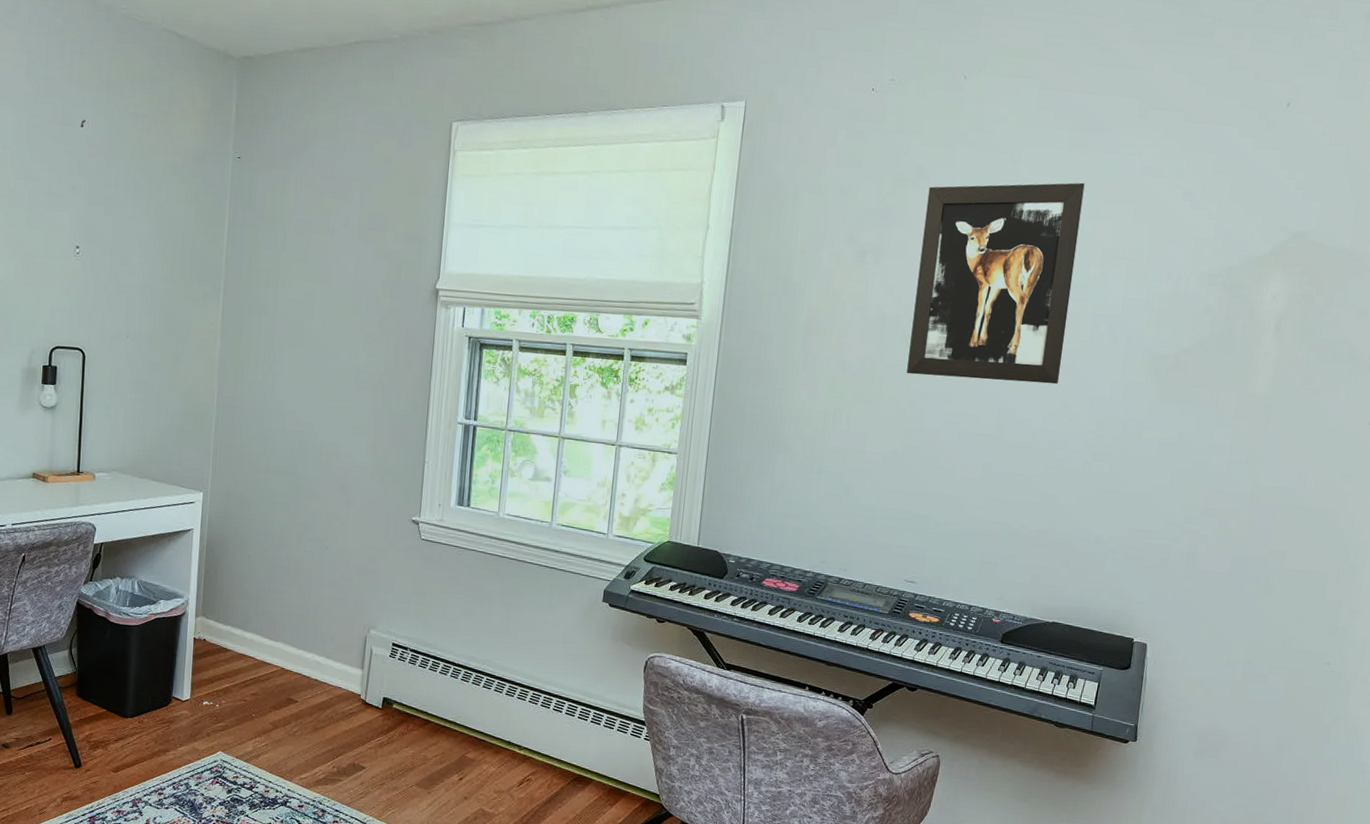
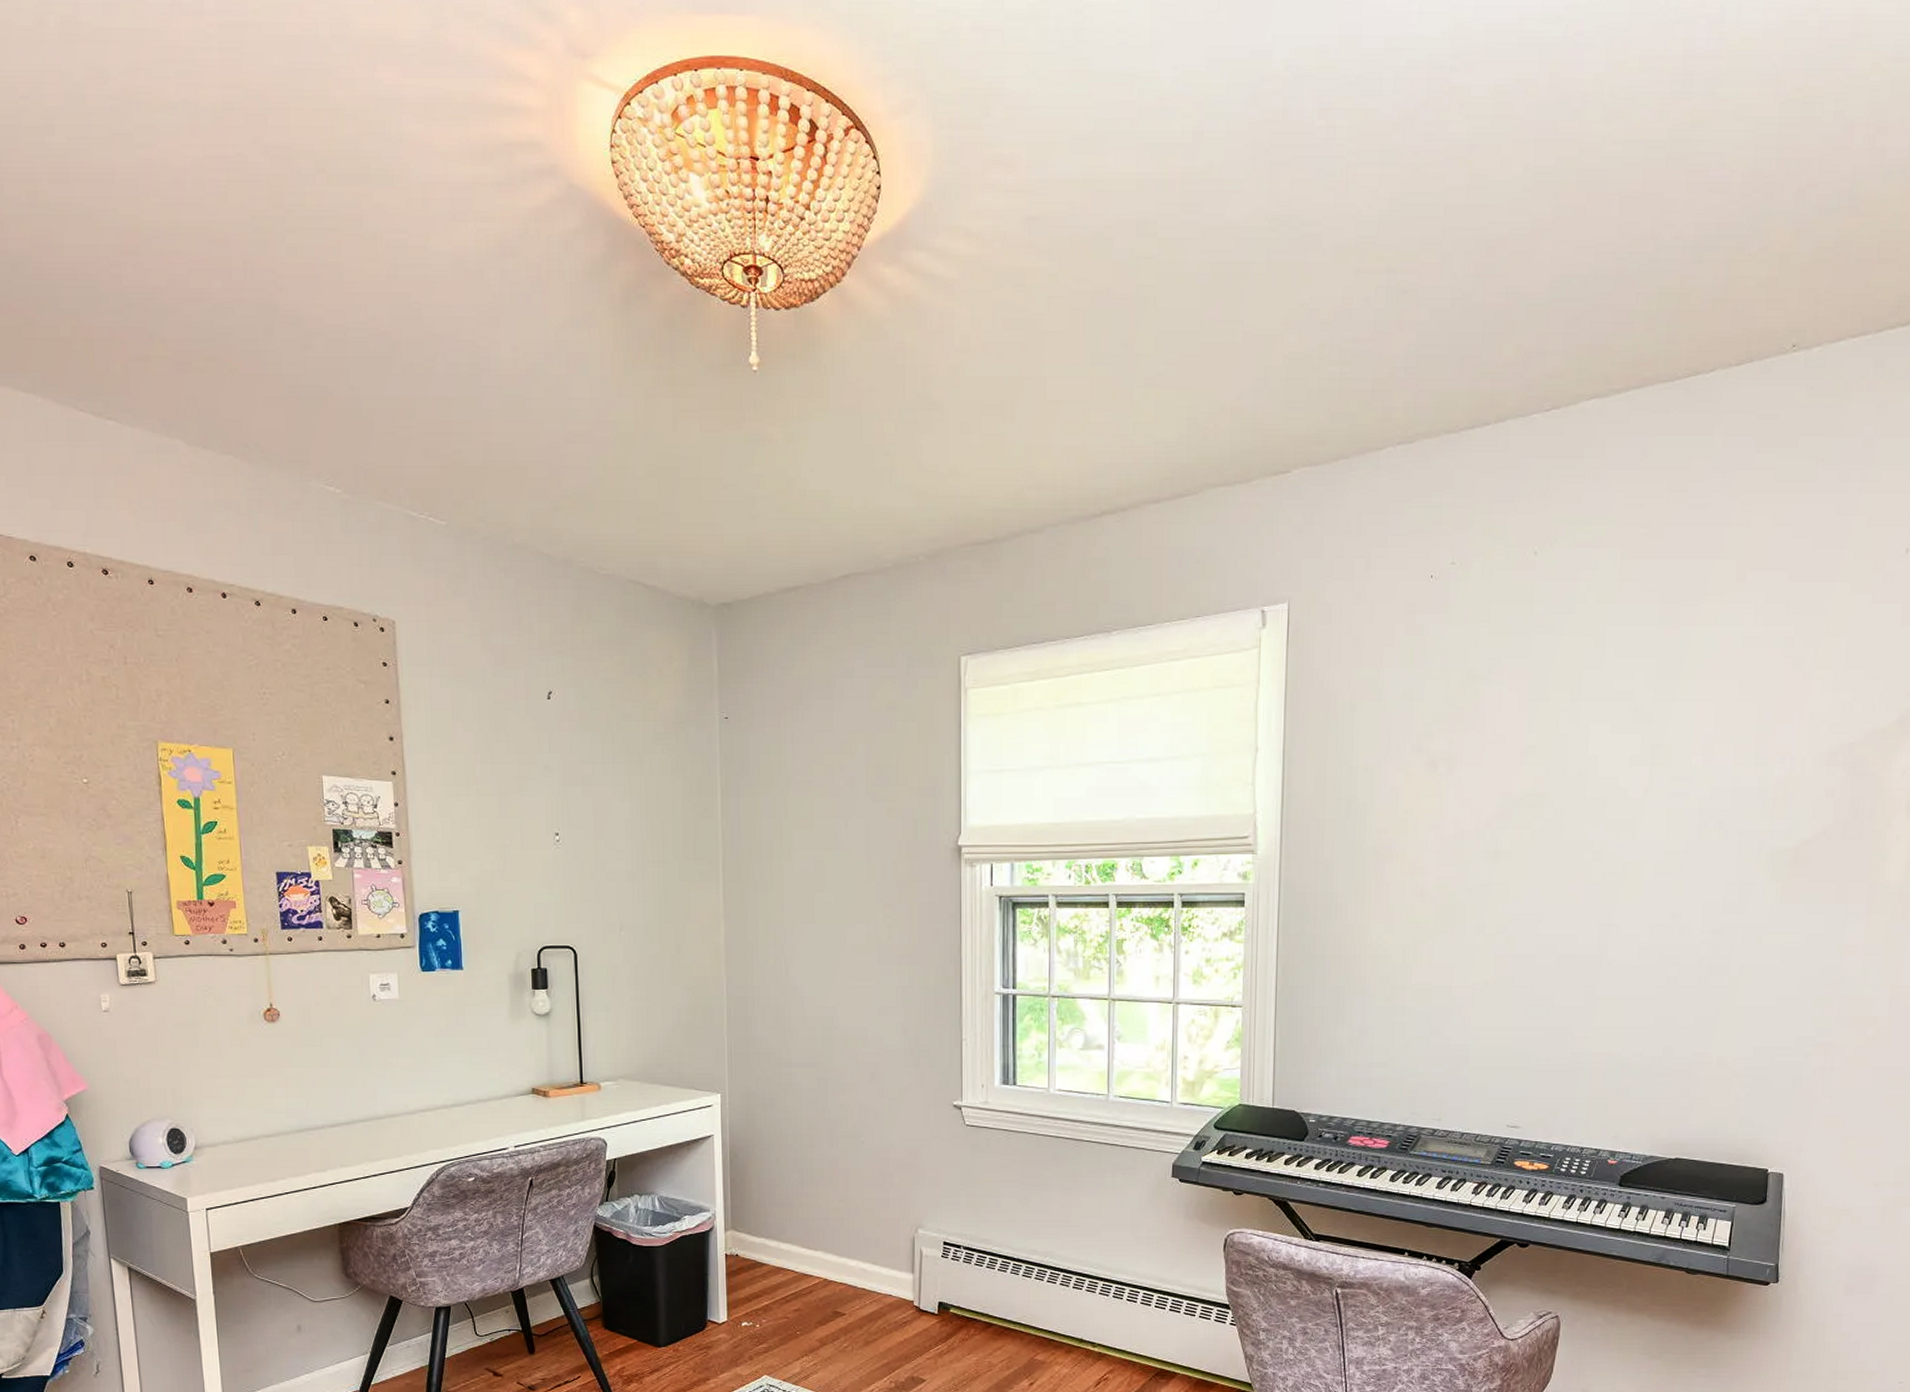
wall art: present [907,182,1085,385] -> none [1493,661,1680,895]

